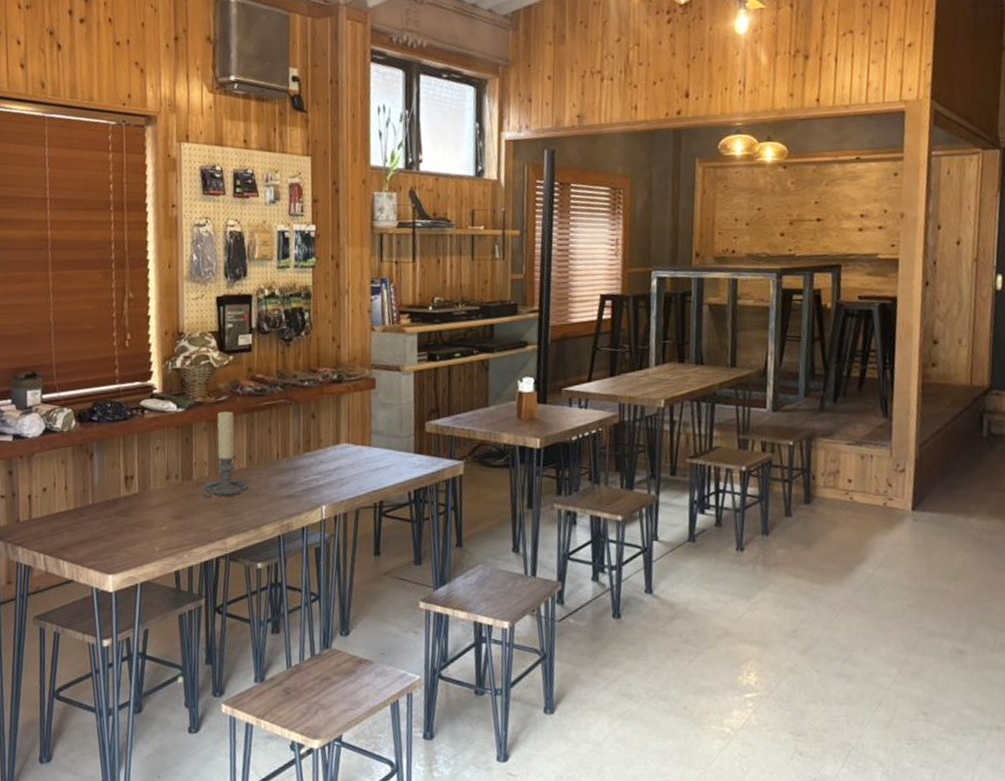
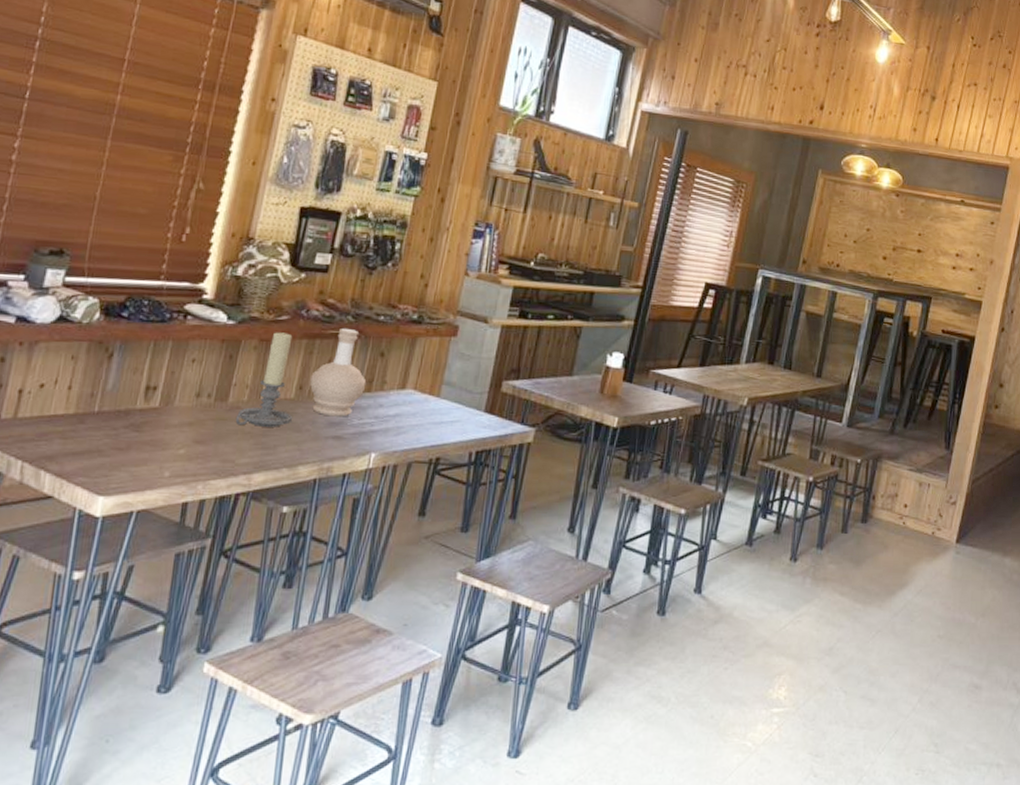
bottle: none [256,398,305,479] -> present [310,327,367,417]

